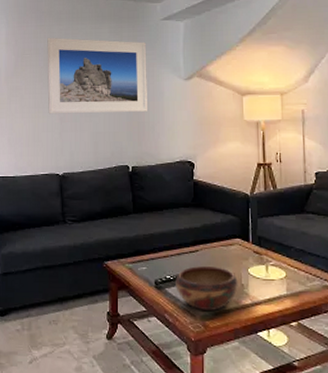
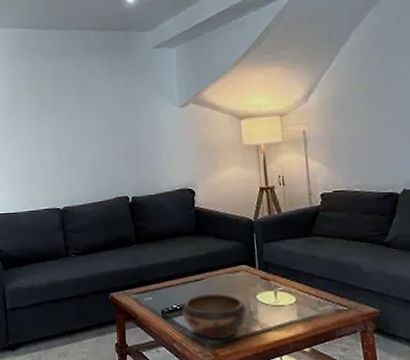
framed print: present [47,37,147,114] -> none [40,71,144,150]

